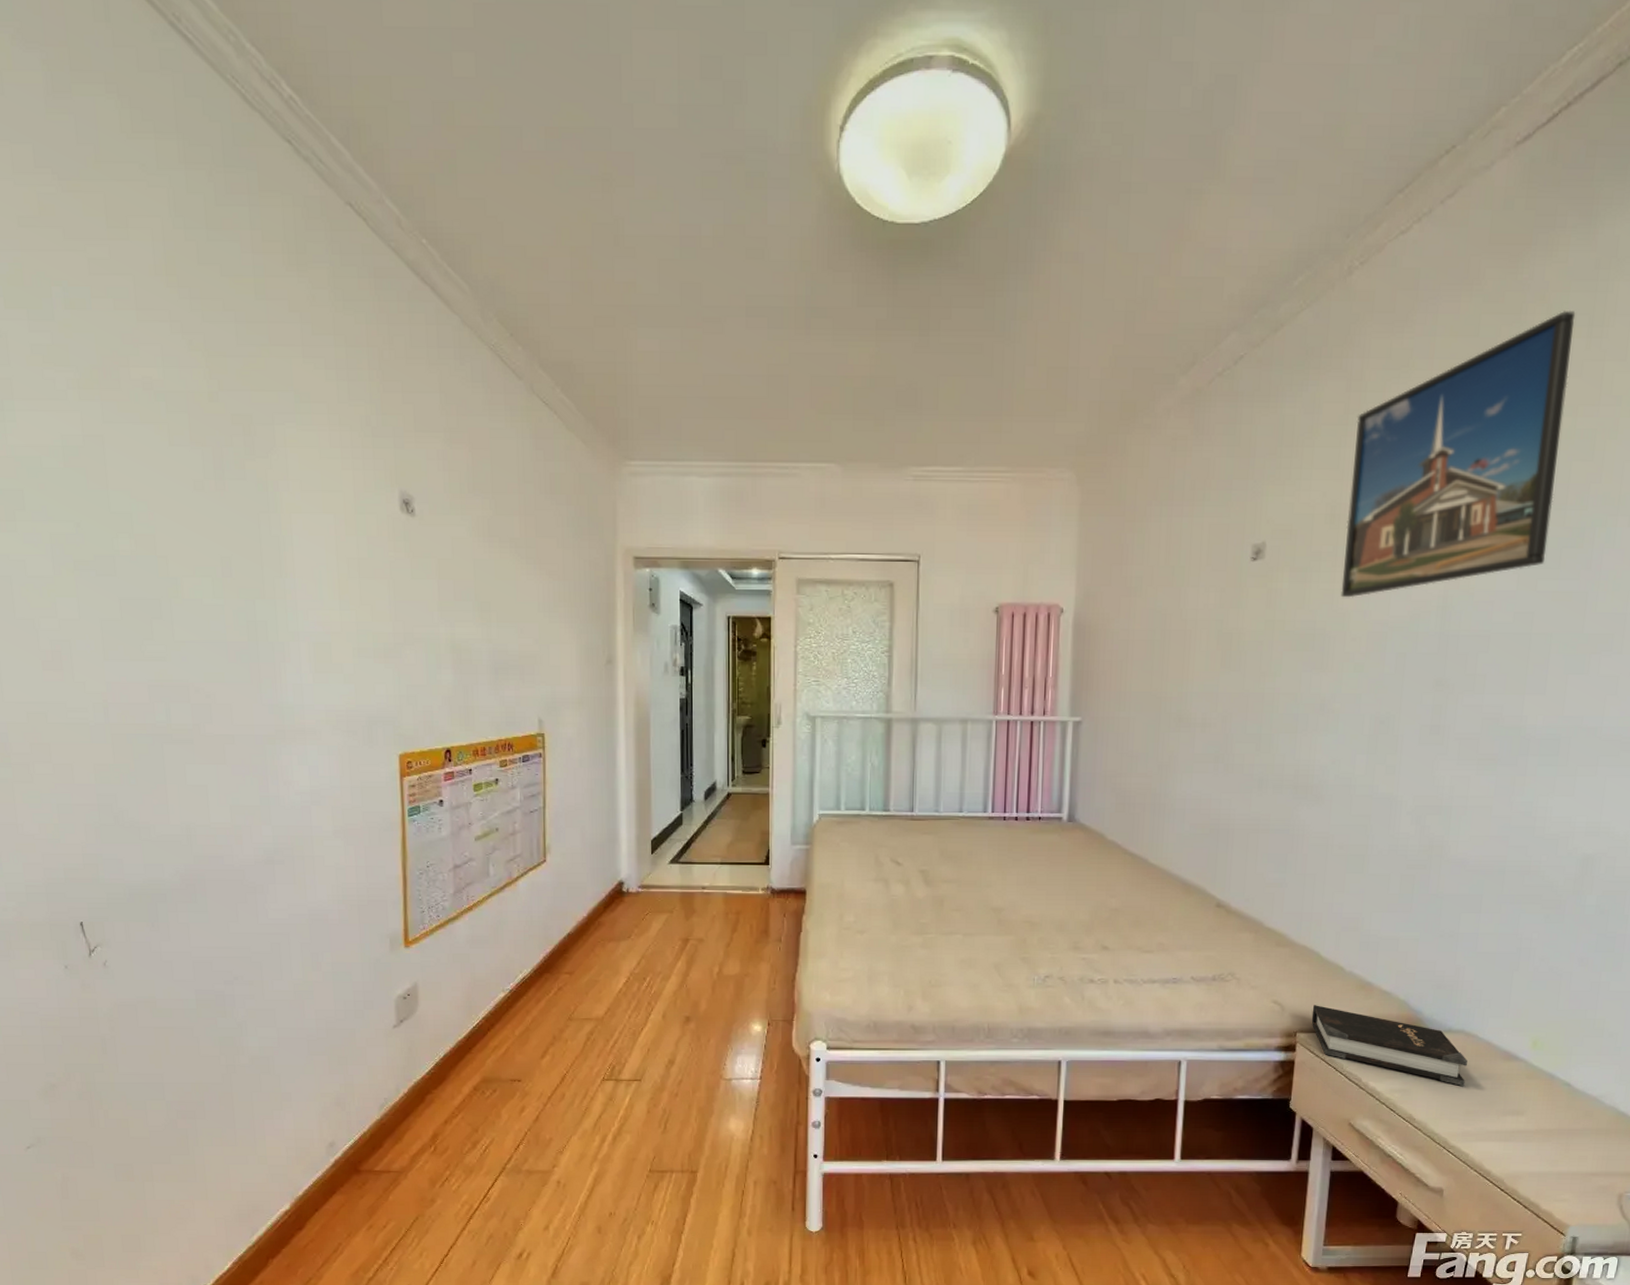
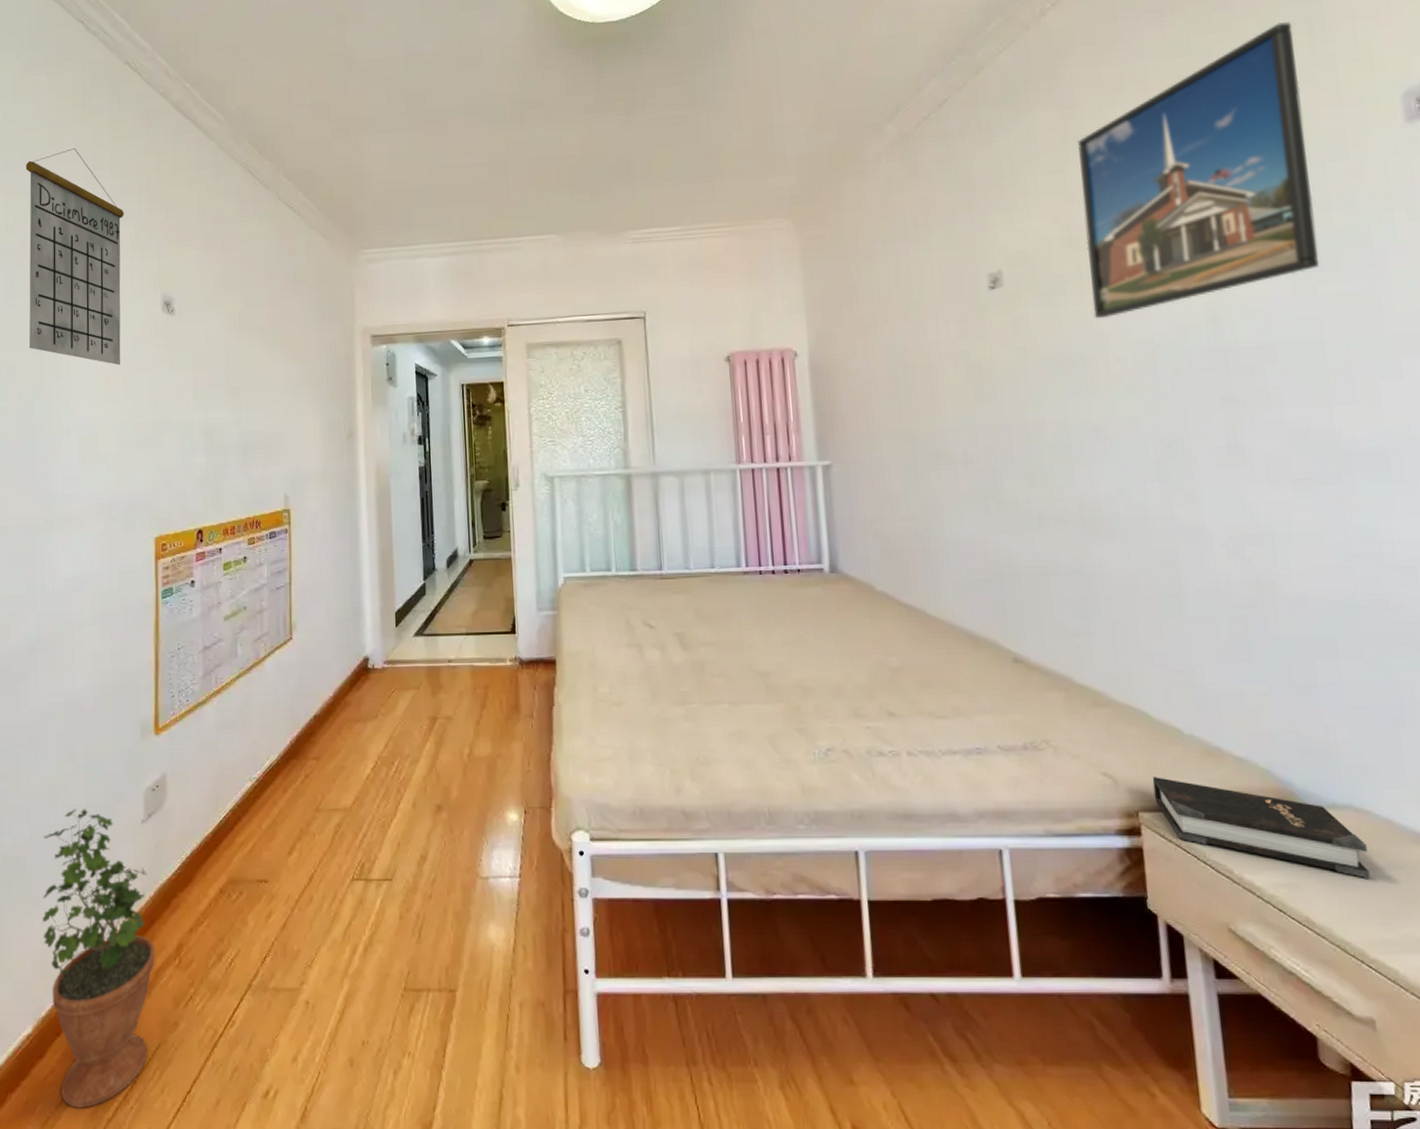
calendar: none [228,305,355,568] -> present [25,148,125,366]
potted plant: none [292,1014,411,1270] -> present [42,809,155,1108]

